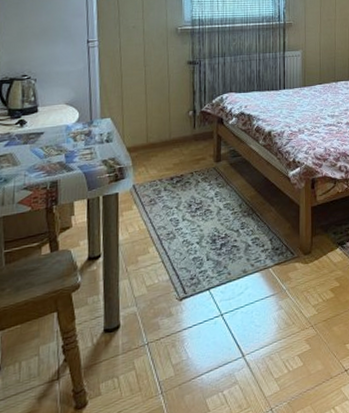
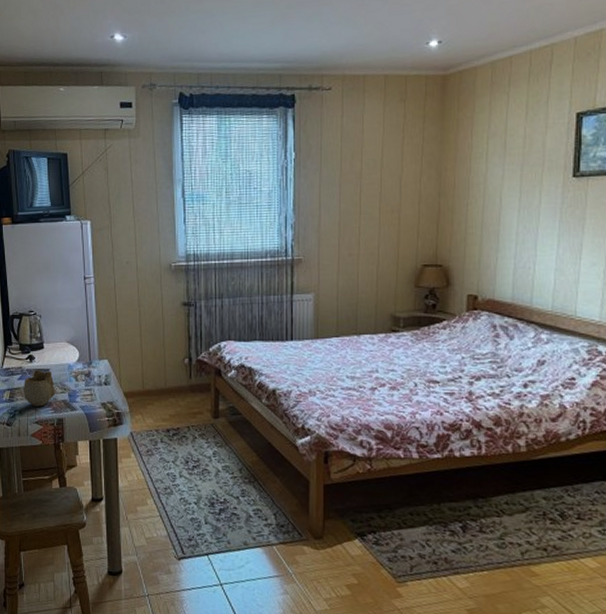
mug: none [11,134,51,172] -> present [24,370,56,407]

